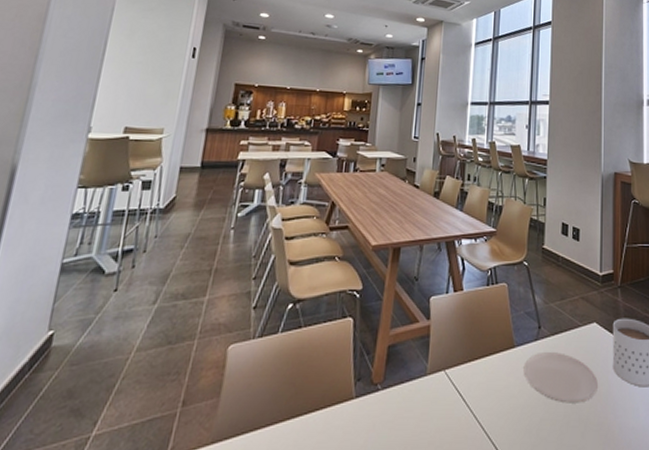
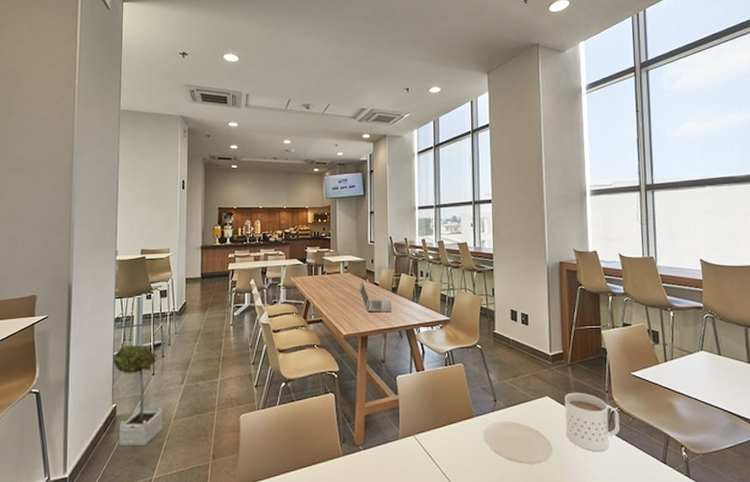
potted tree: none [48,250,125,391] -> present [113,344,163,447]
laptop: none [395,182,432,221] -> present [359,281,392,313]

